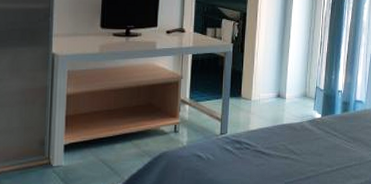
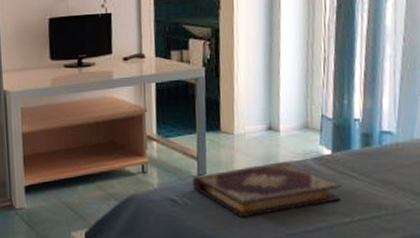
book: none [215,123,327,170] -> present [191,162,342,218]

